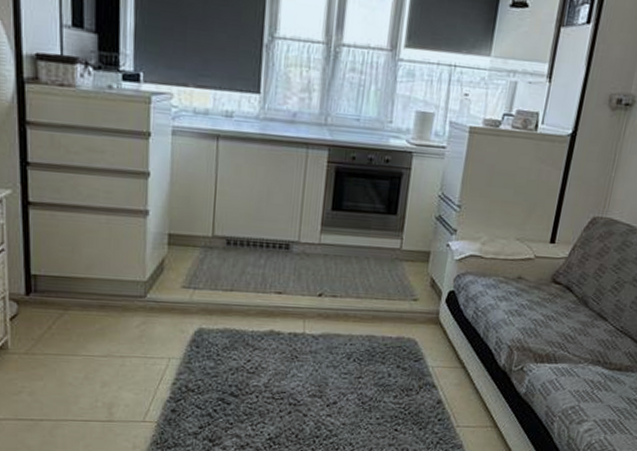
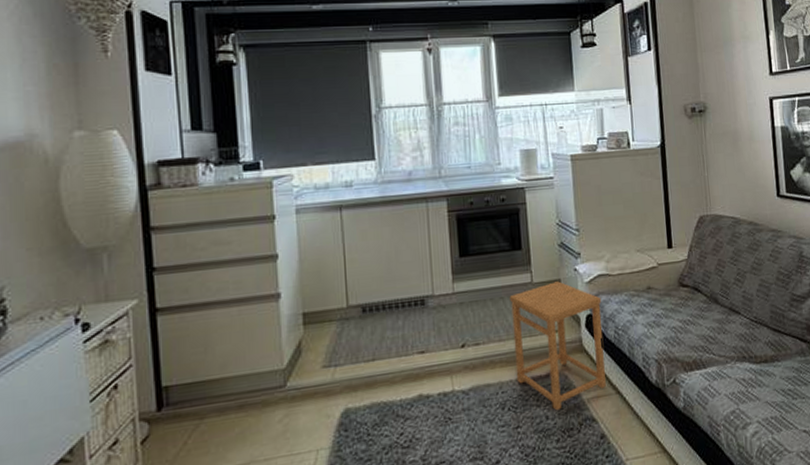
side table: none [367,253,468,371] -> present [509,281,606,411]

